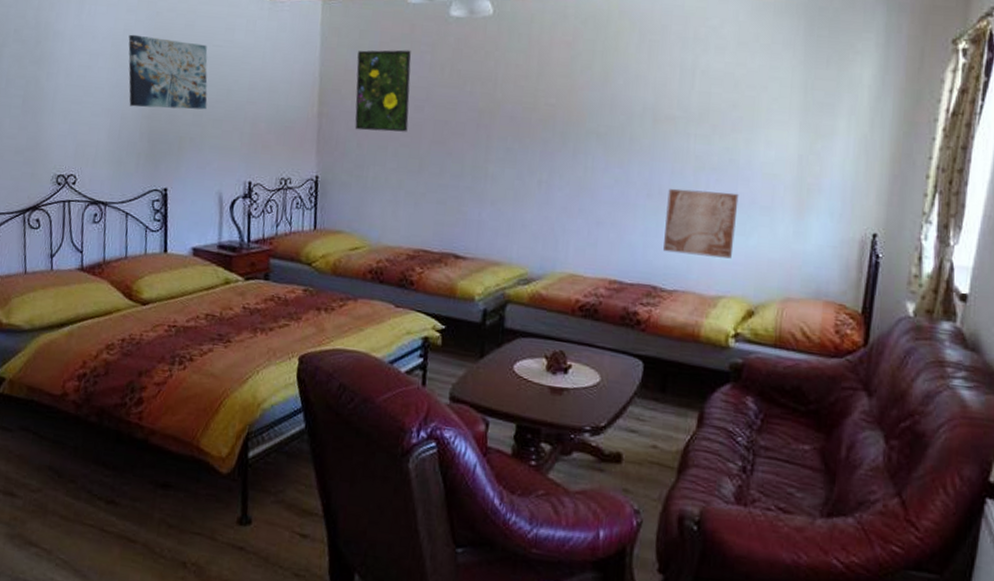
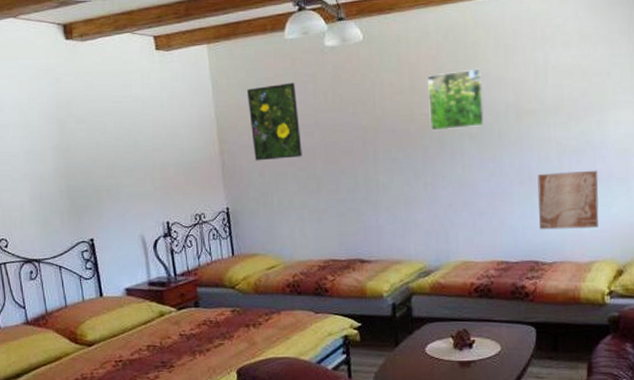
wall art: present [128,34,208,110] -> none [34,102,117,169]
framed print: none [554,61,621,127] -> present [427,68,485,131]

